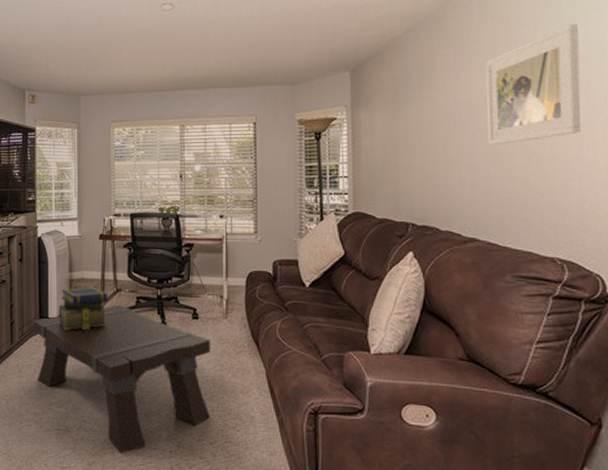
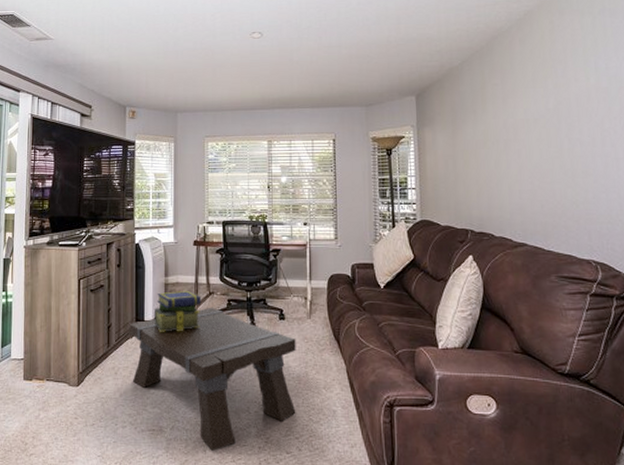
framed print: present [486,23,581,146] -> none [528,60,606,163]

